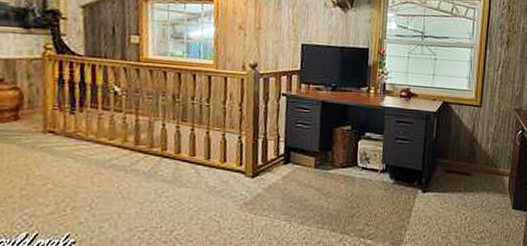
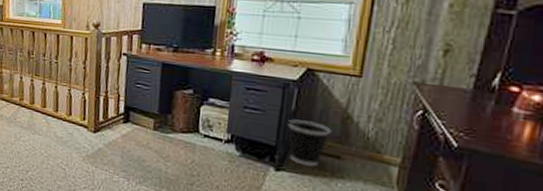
wastebasket: none [430,145,463,185] -> present [287,119,331,167]

